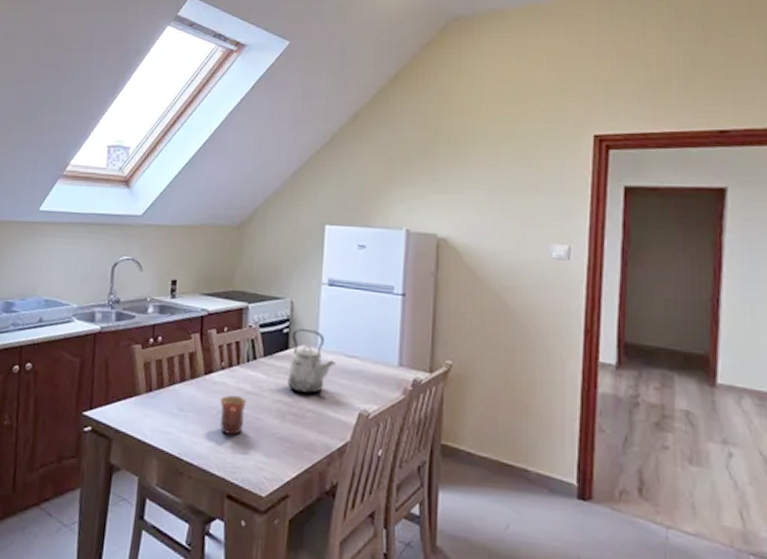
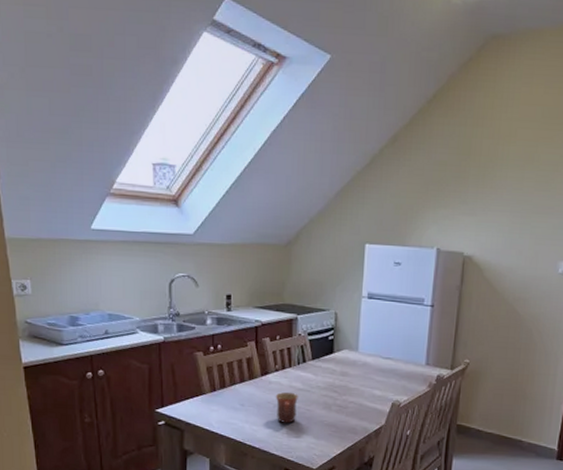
kettle: present [287,328,335,394] -> none [333,335,373,389]

